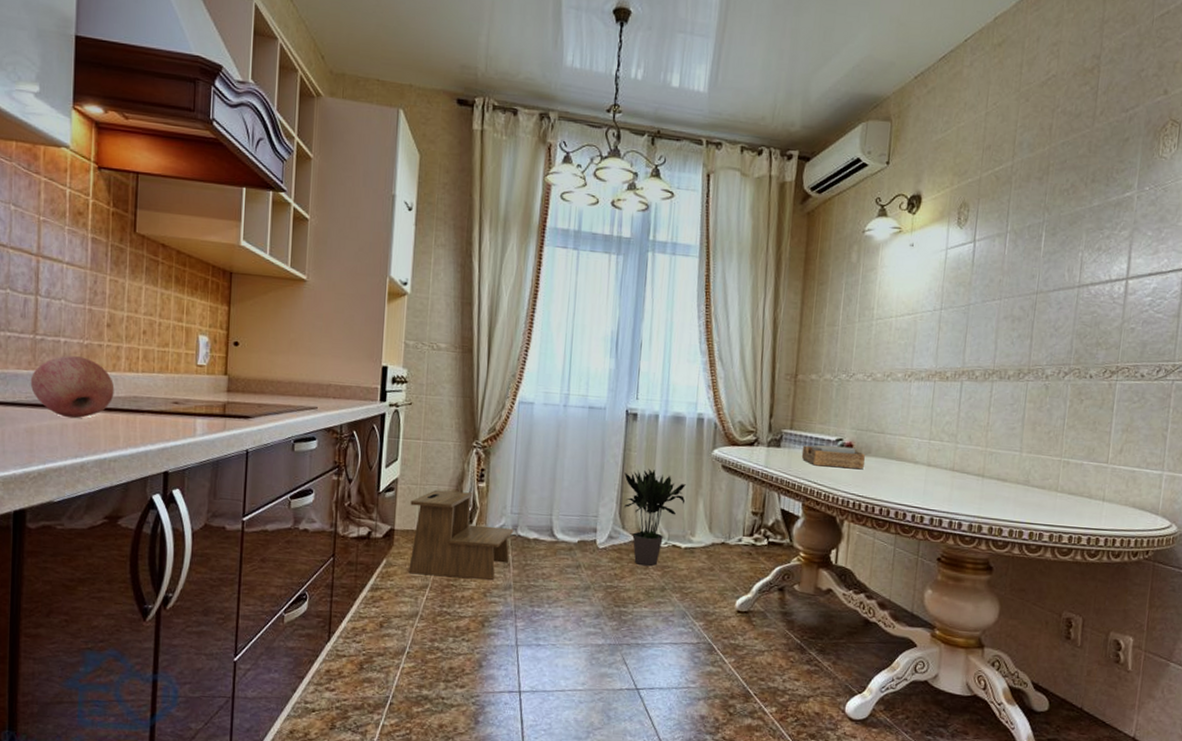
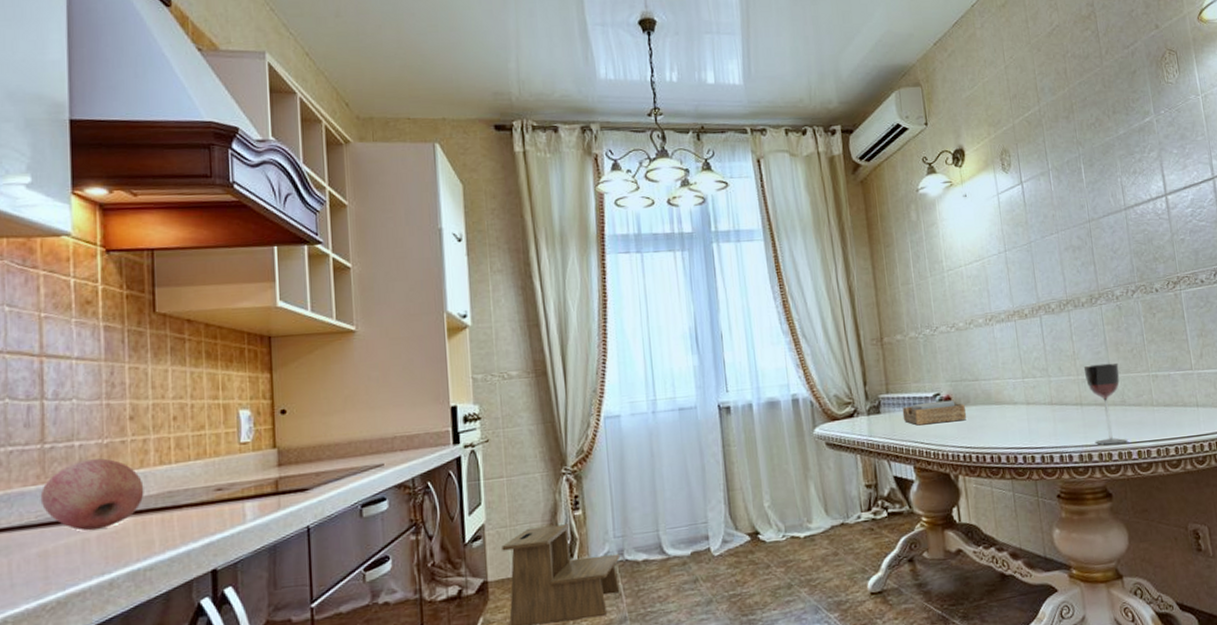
potted plant: present [624,468,686,566] -> none [728,460,796,566]
wineglass: none [988,439,1031,522] -> present [1083,362,1128,445]

